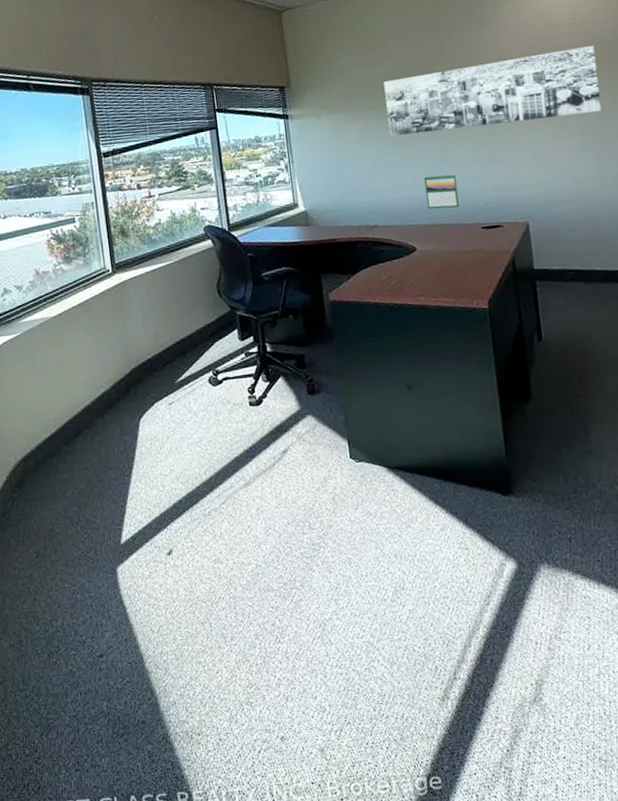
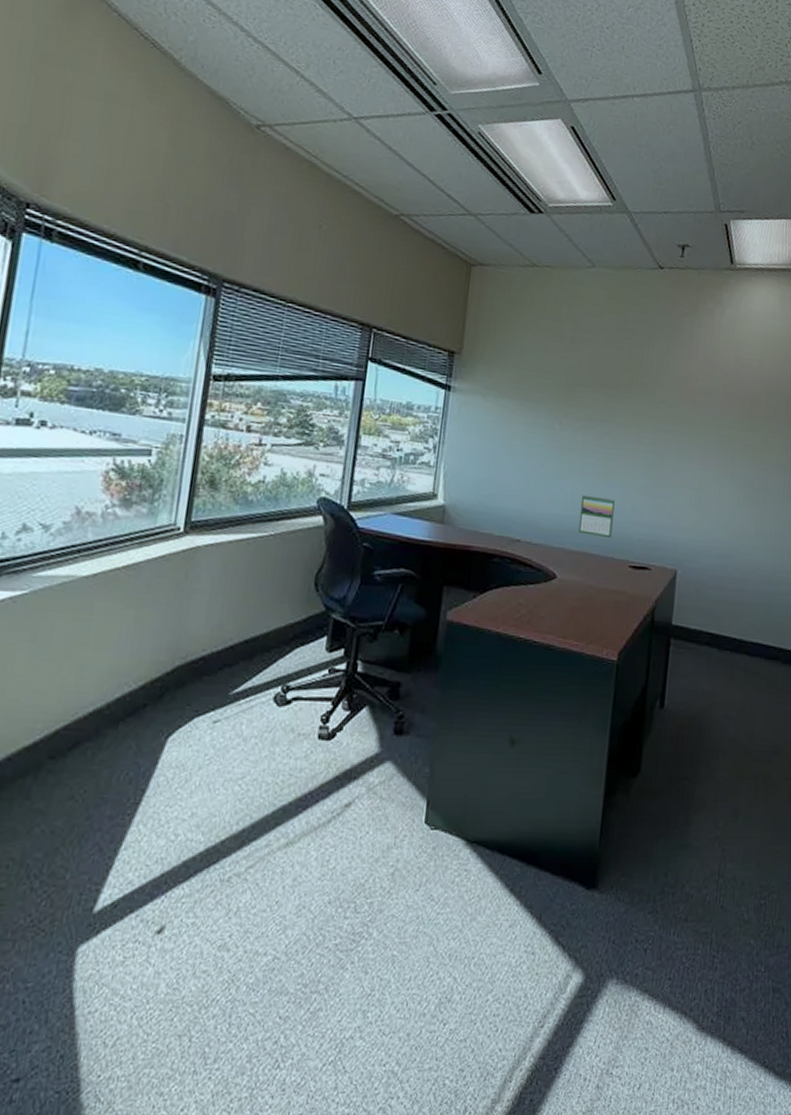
wall art: present [384,45,602,136] -> none [557,376,774,466]

